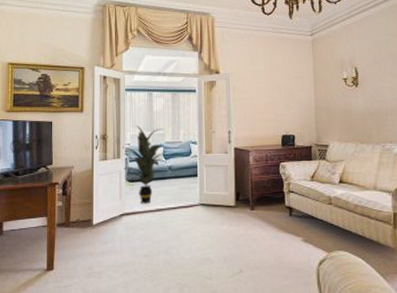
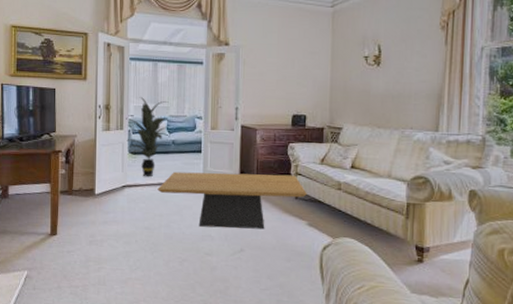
coffee table: none [155,193,300,250] -> present [157,171,307,230]

